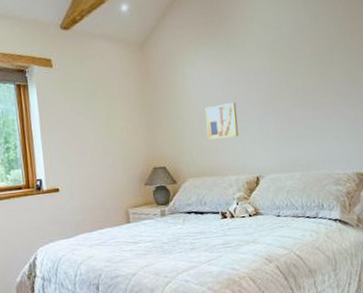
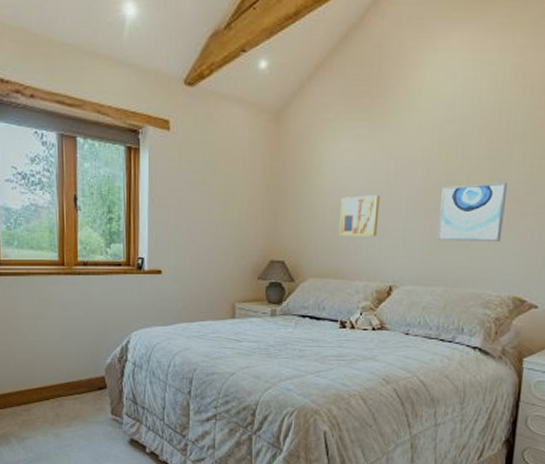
wall art: none [284,82,338,134] -> present [437,183,508,241]

